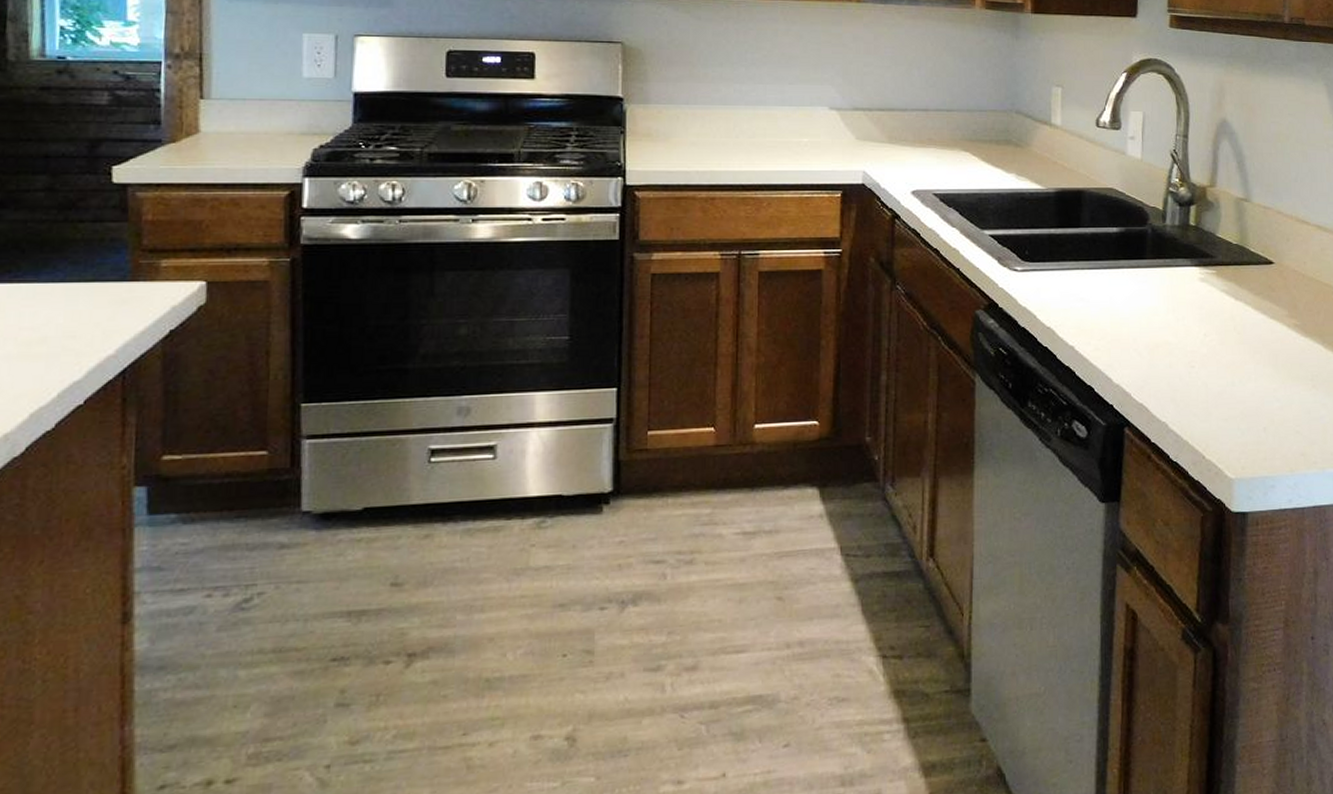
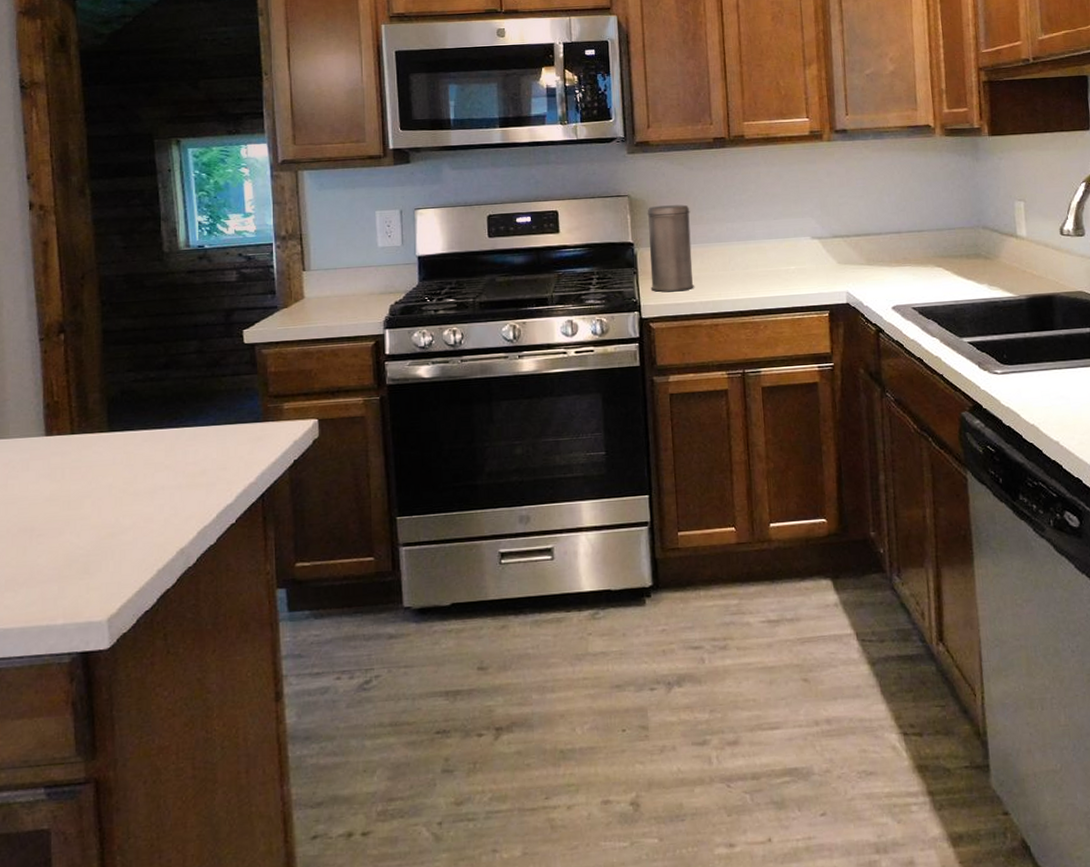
canister: none [639,57,693,158] -> present [647,204,694,293]

